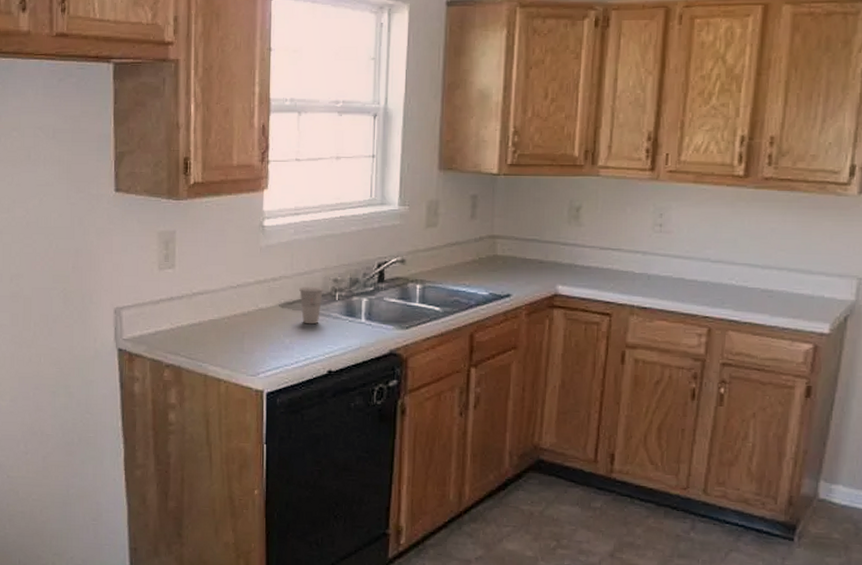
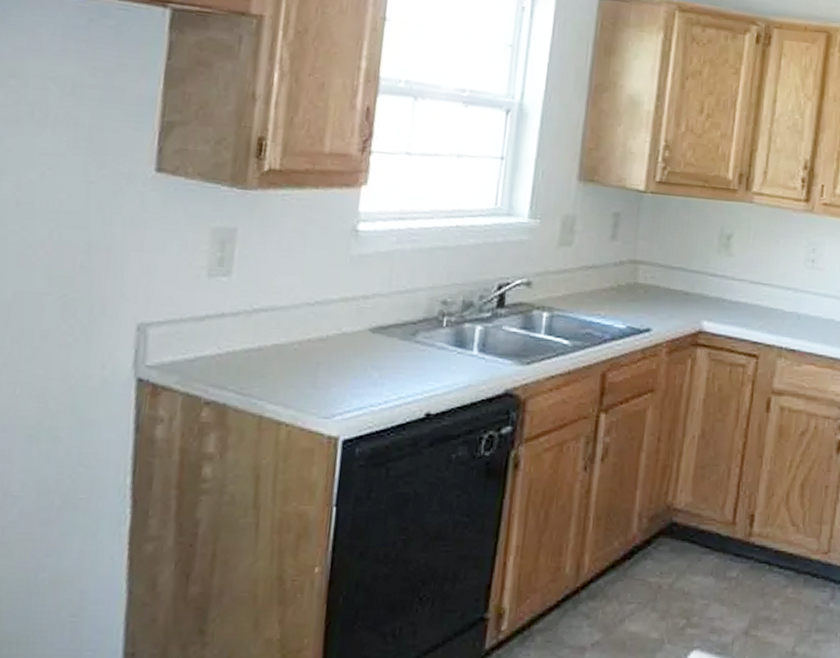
cup: present [299,286,324,325] -> none [397,307,429,355]

